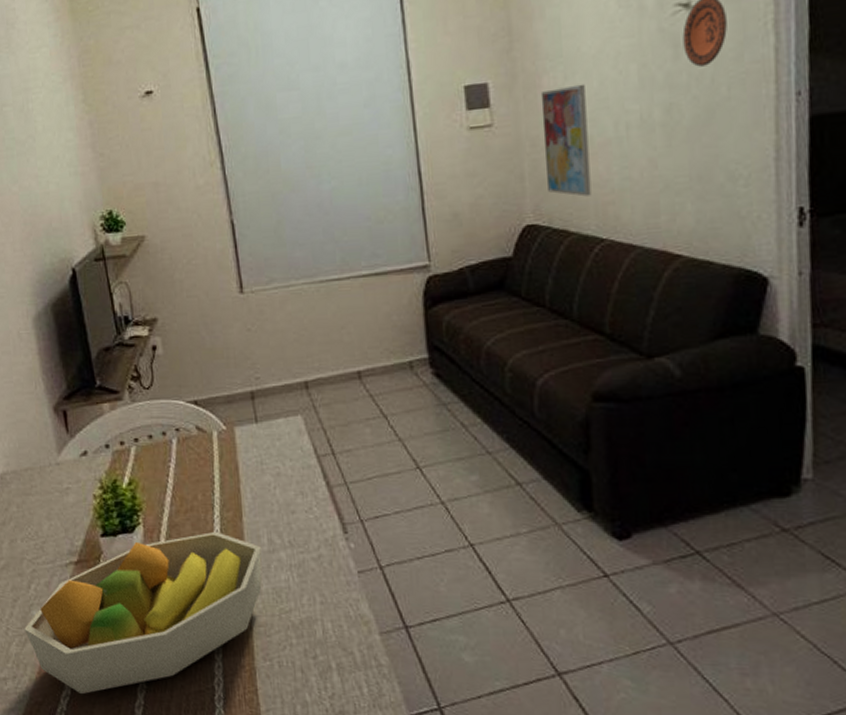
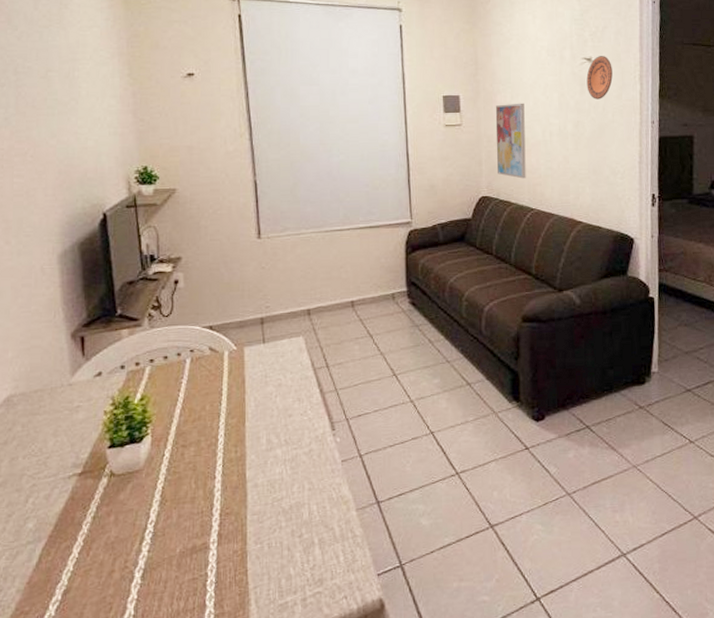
fruit bowl: present [24,531,262,695] -> none [17,436,261,598]

